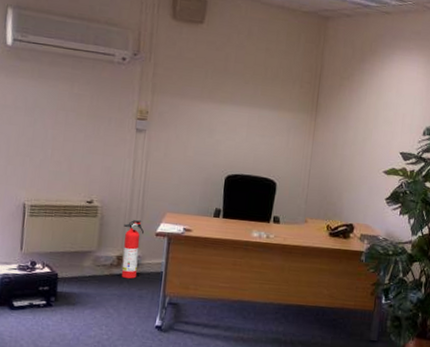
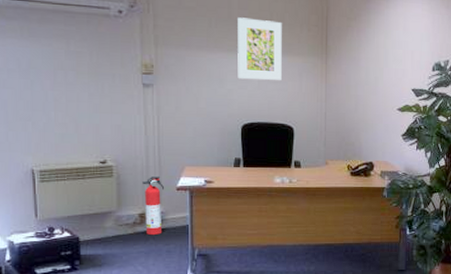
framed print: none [227,70,276,134] -> present [238,17,282,80]

